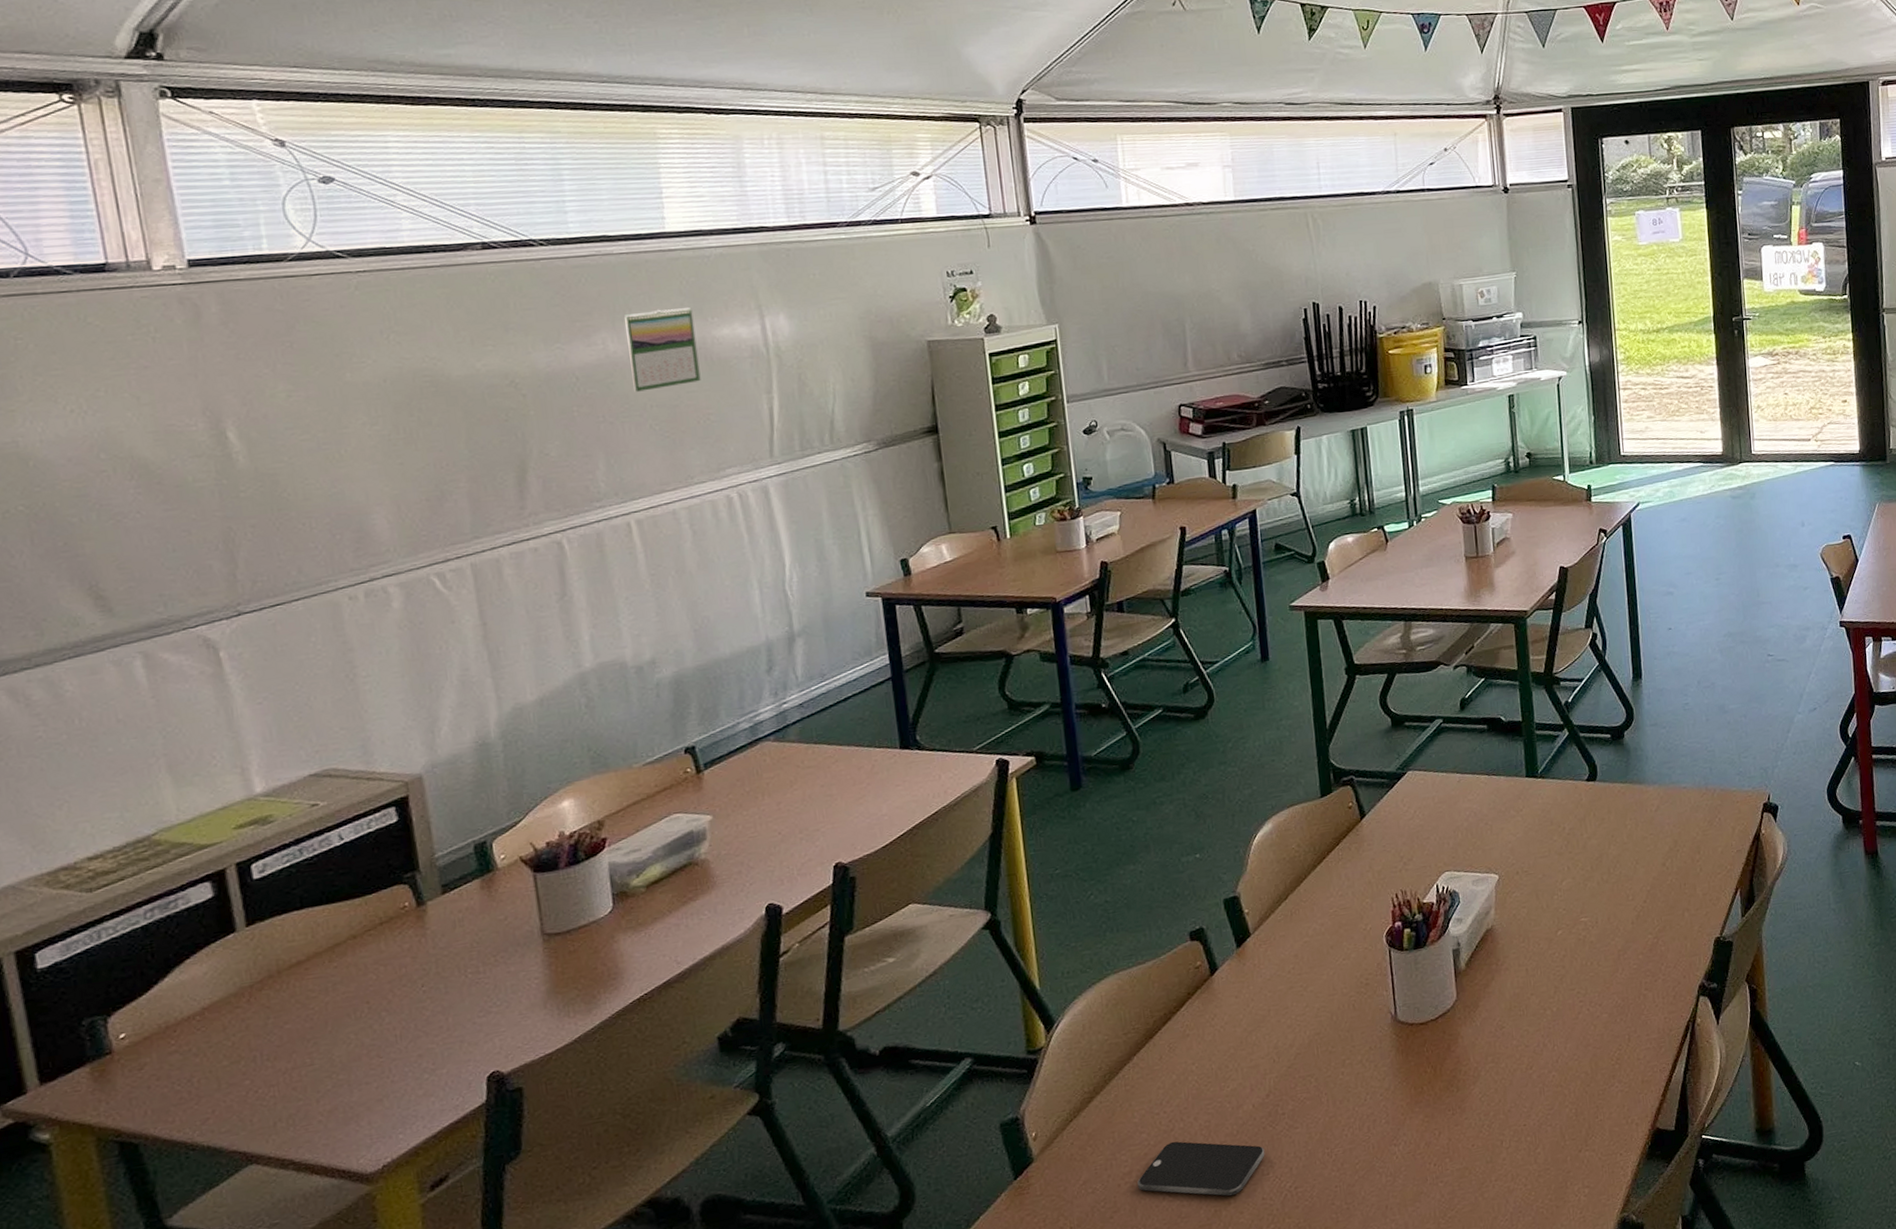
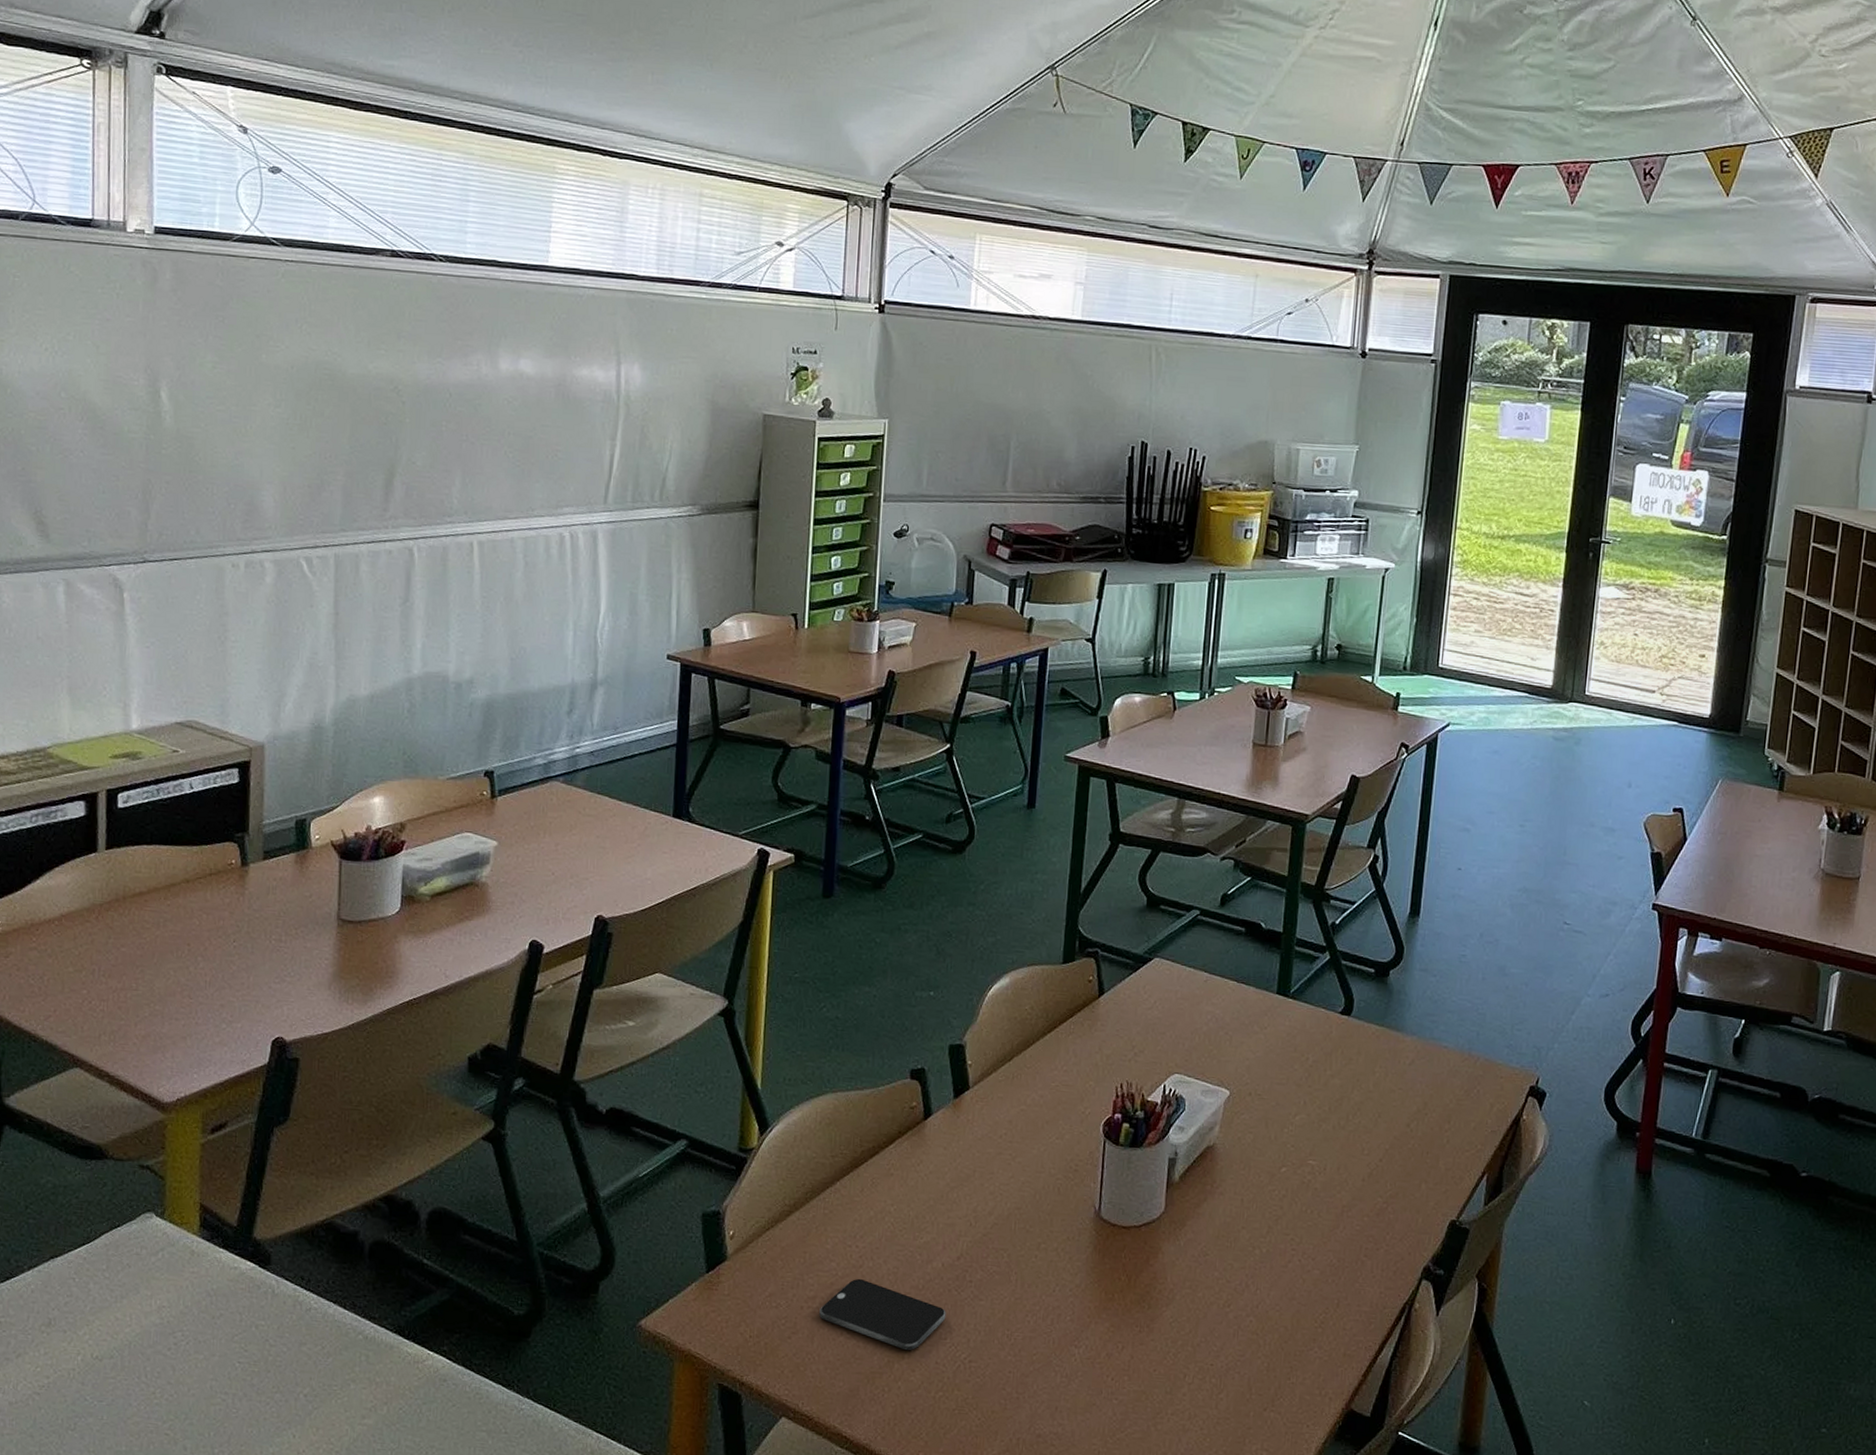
calendar: present [625,308,701,392] -> none [497,340,559,418]

